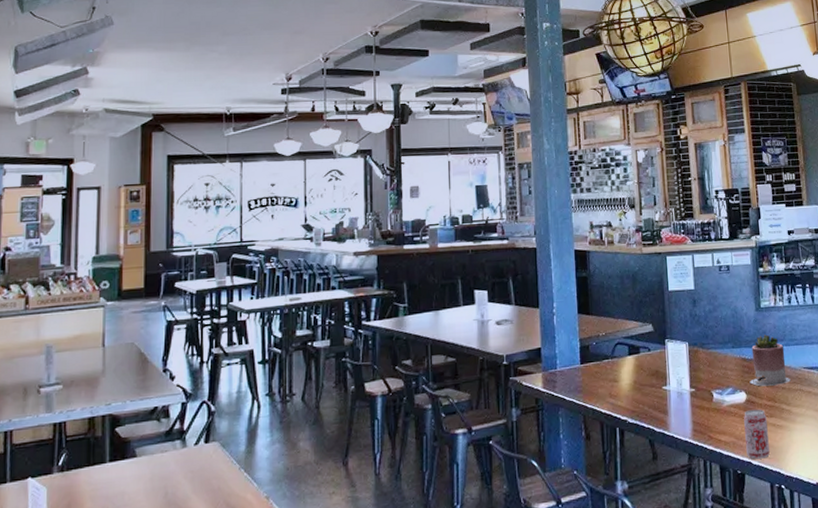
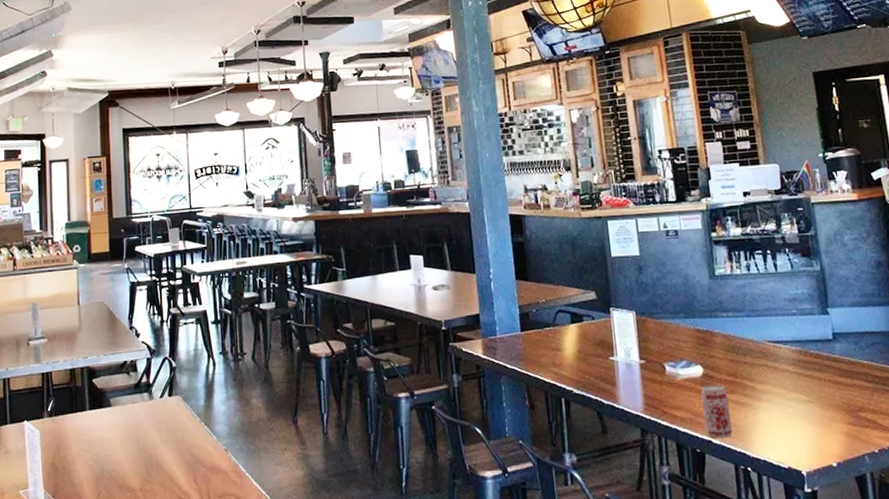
succulent planter: present [749,334,791,387] -> none [706,304,753,360]

